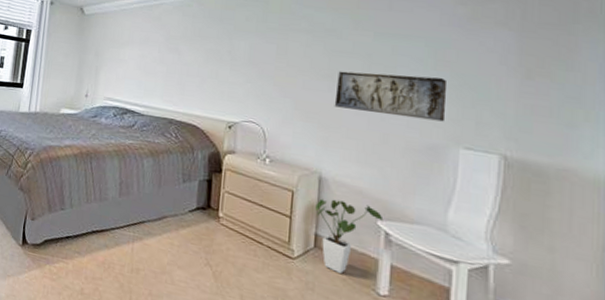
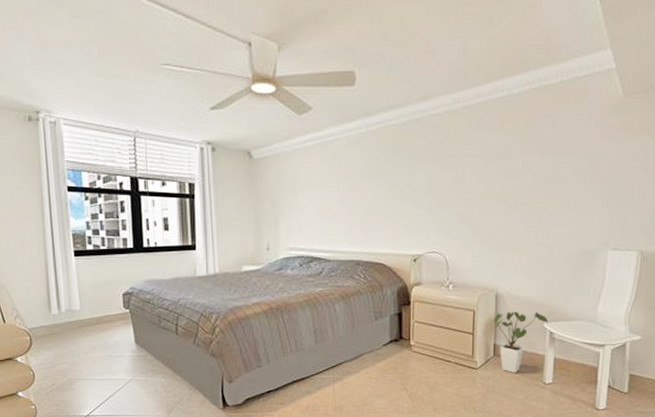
relief sculpture: present [334,71,447,122] -> none [507,189,600,229]

